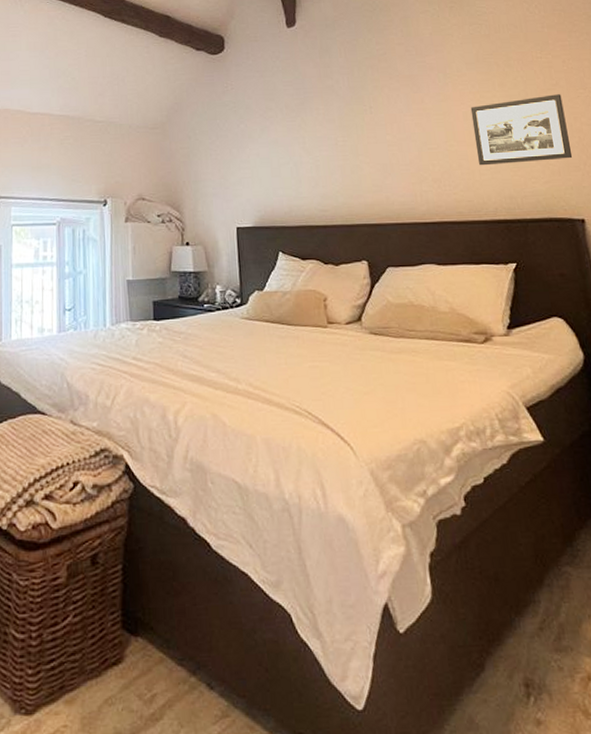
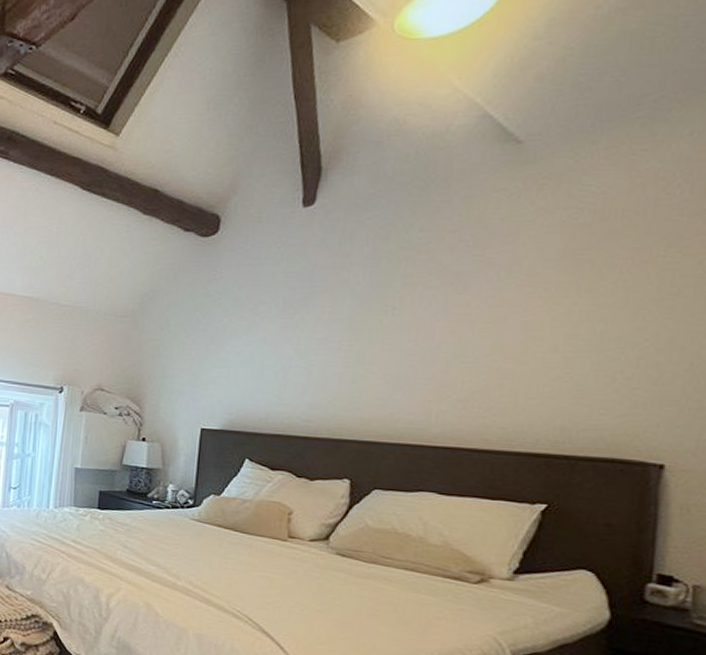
picture frame: present [470,94,573,166] -> none [527,306,681,390]

